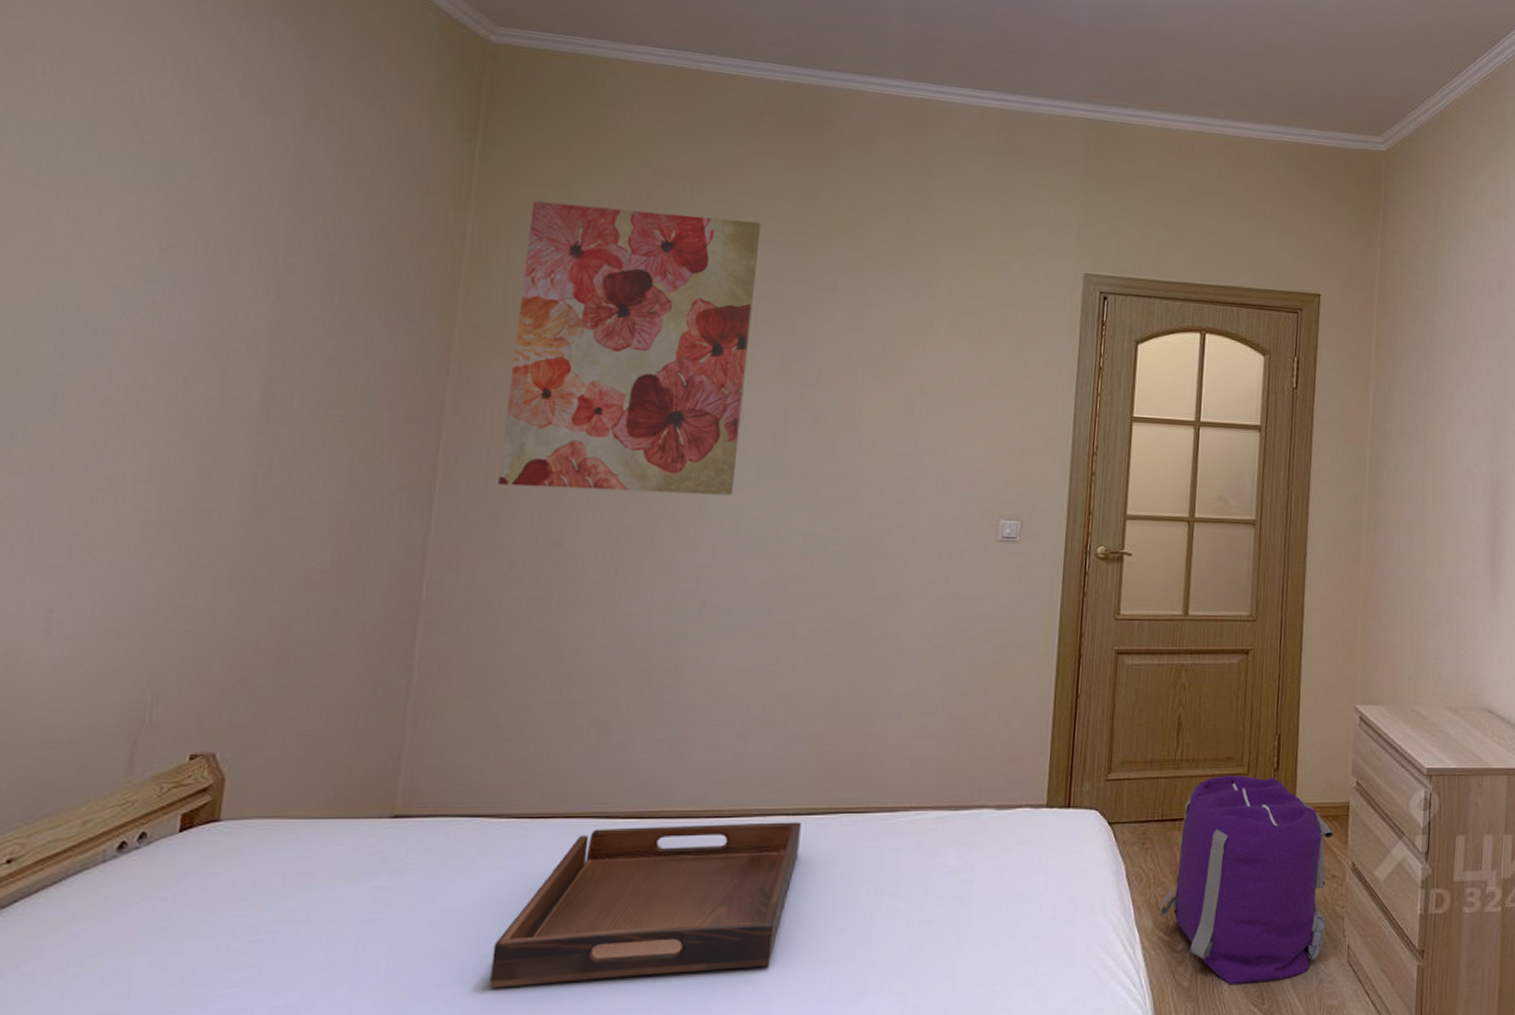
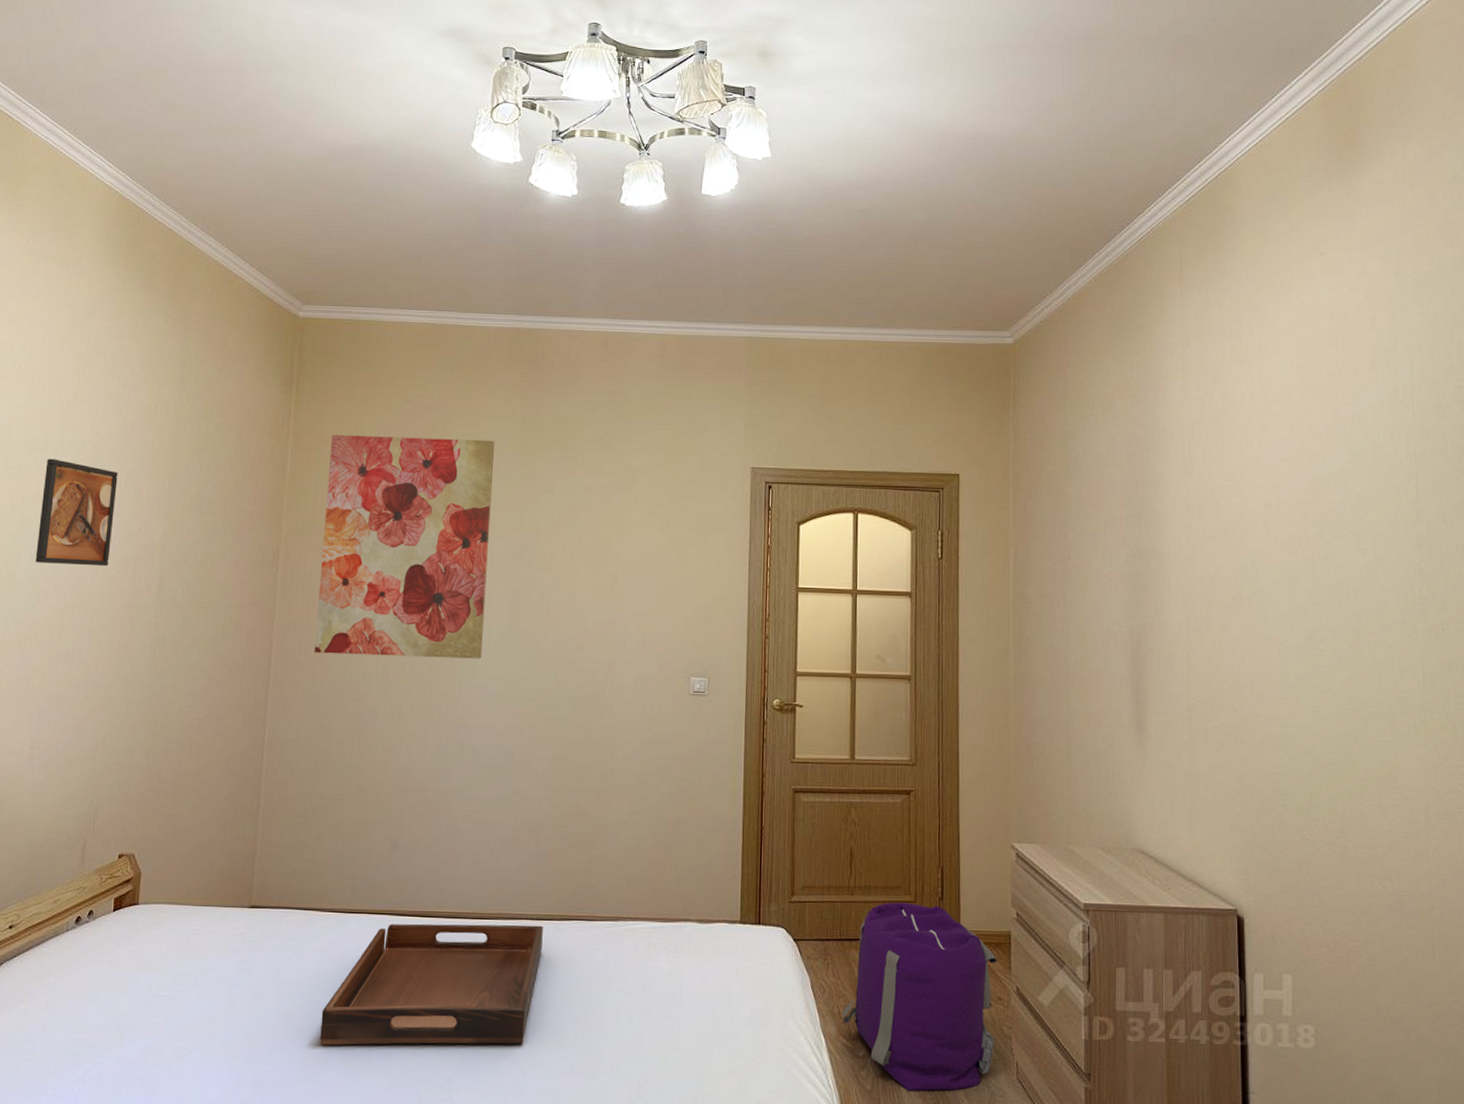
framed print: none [62,207,203,362] -> present [35,458,118,567]

